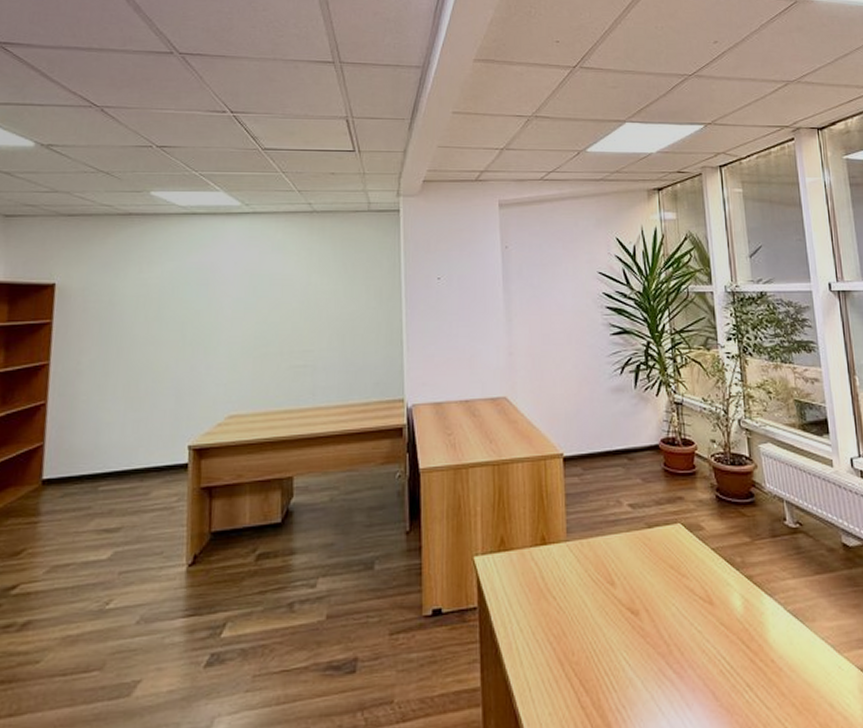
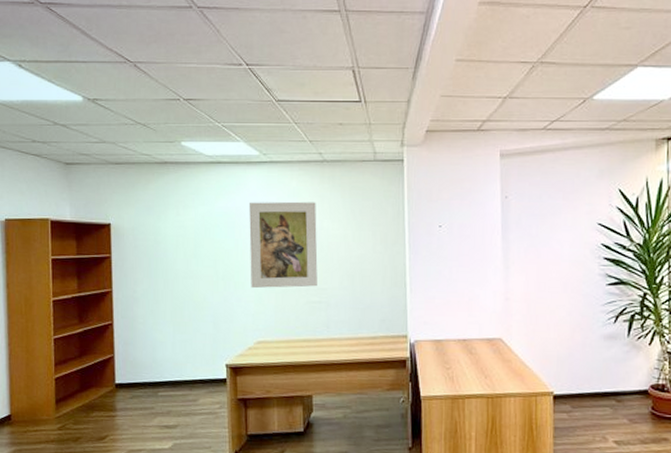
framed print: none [224,255,304,354] -> present [249,201,318,289]

